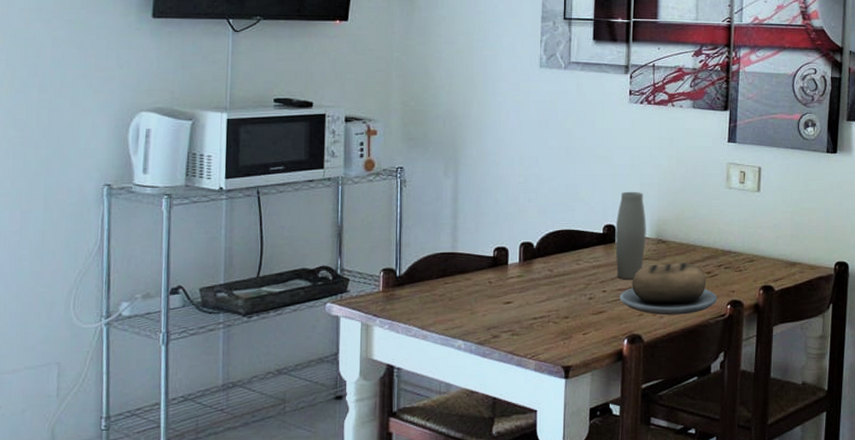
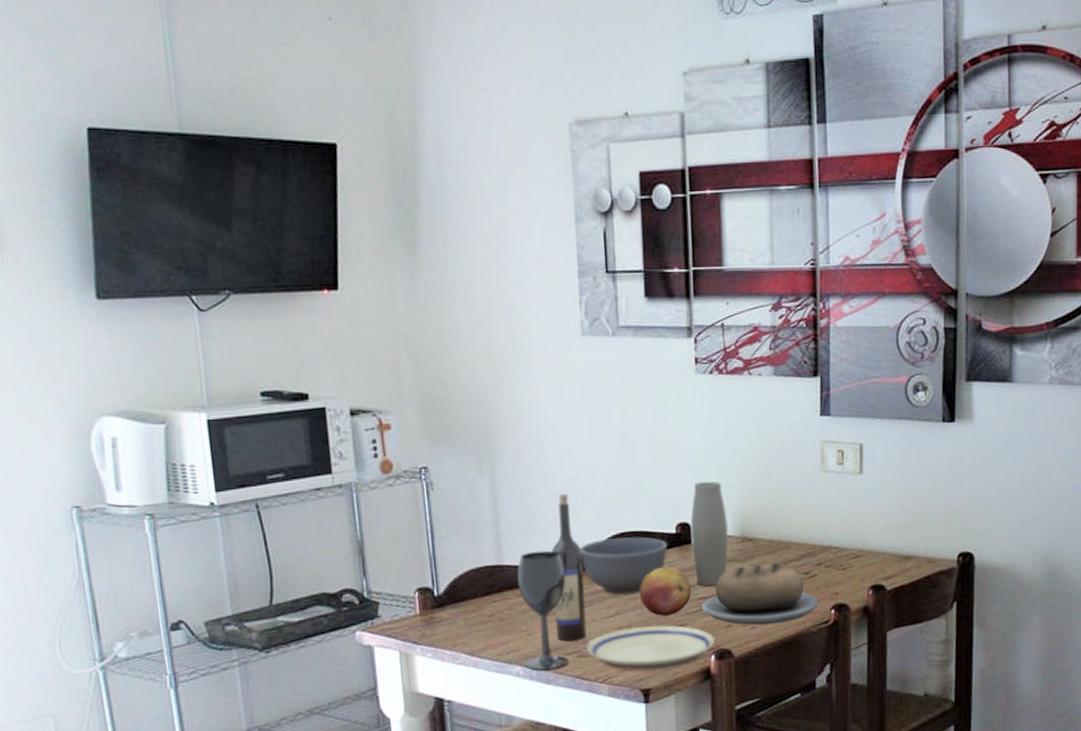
wine glass: none [466,242,508,346] -> present [517,550,569,671]
wine bottle: none [496,196,524,321] -> present [552,494,587,642]
plate: none [520,310,628,350] -> present [586,625,715,671]
bowl: none [522,235,595,283] -> present [580,537,668,595]
fruit: none [568,261,612,303] -> present [639,566,692,616]

